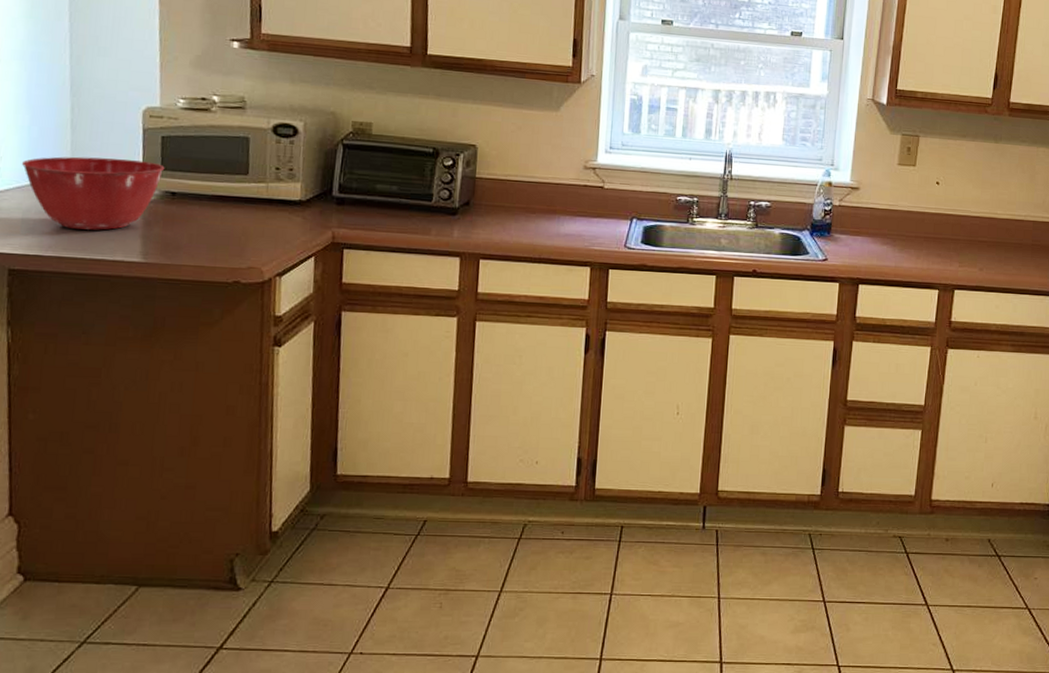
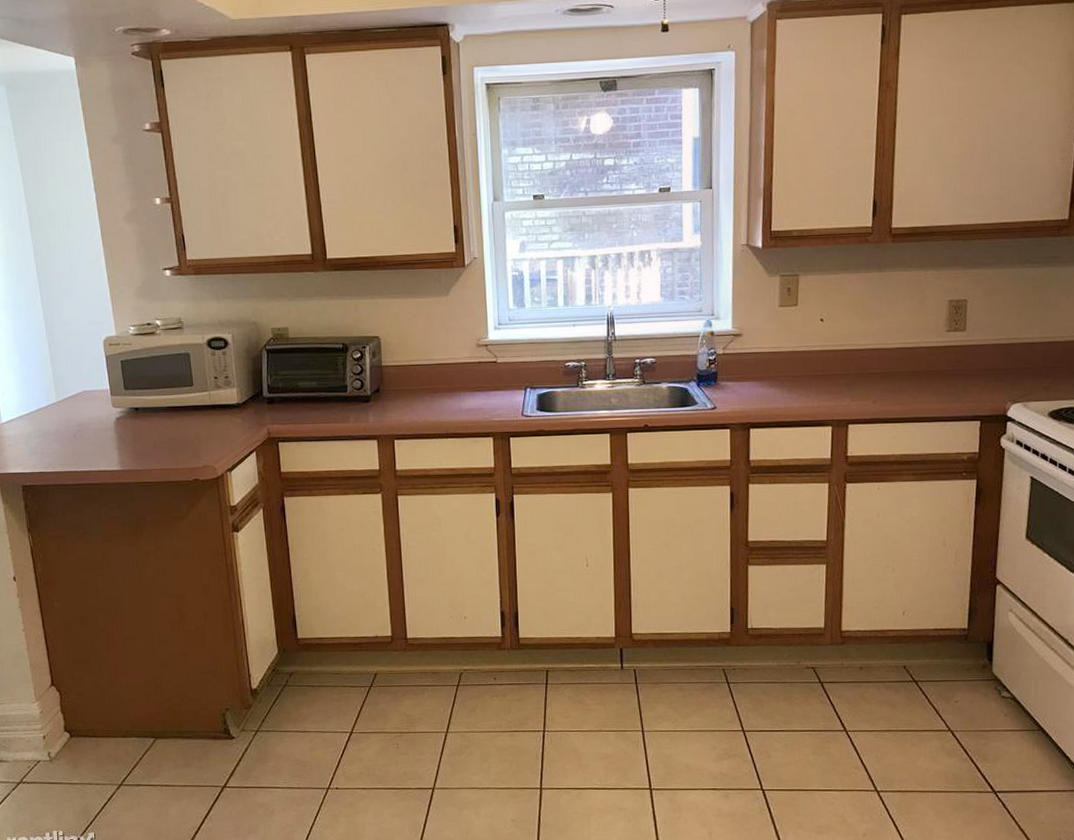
mixing bowl: present [21,156,165,230] -> none [18,384,127,447]

